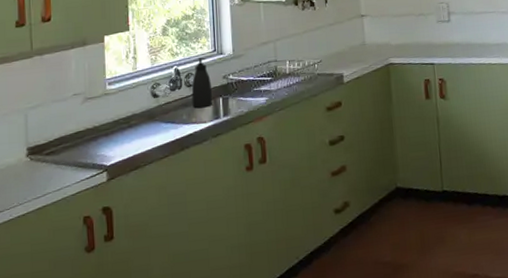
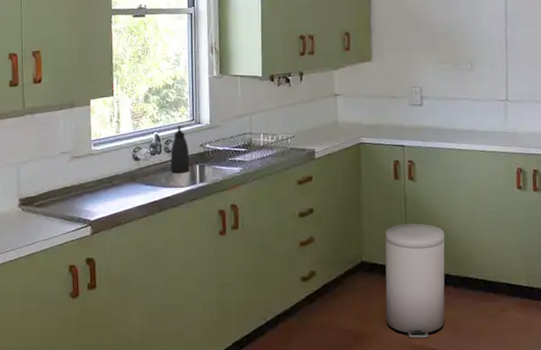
pedal bin: none [419,142,486,266] -> present [385,222,446,339]

